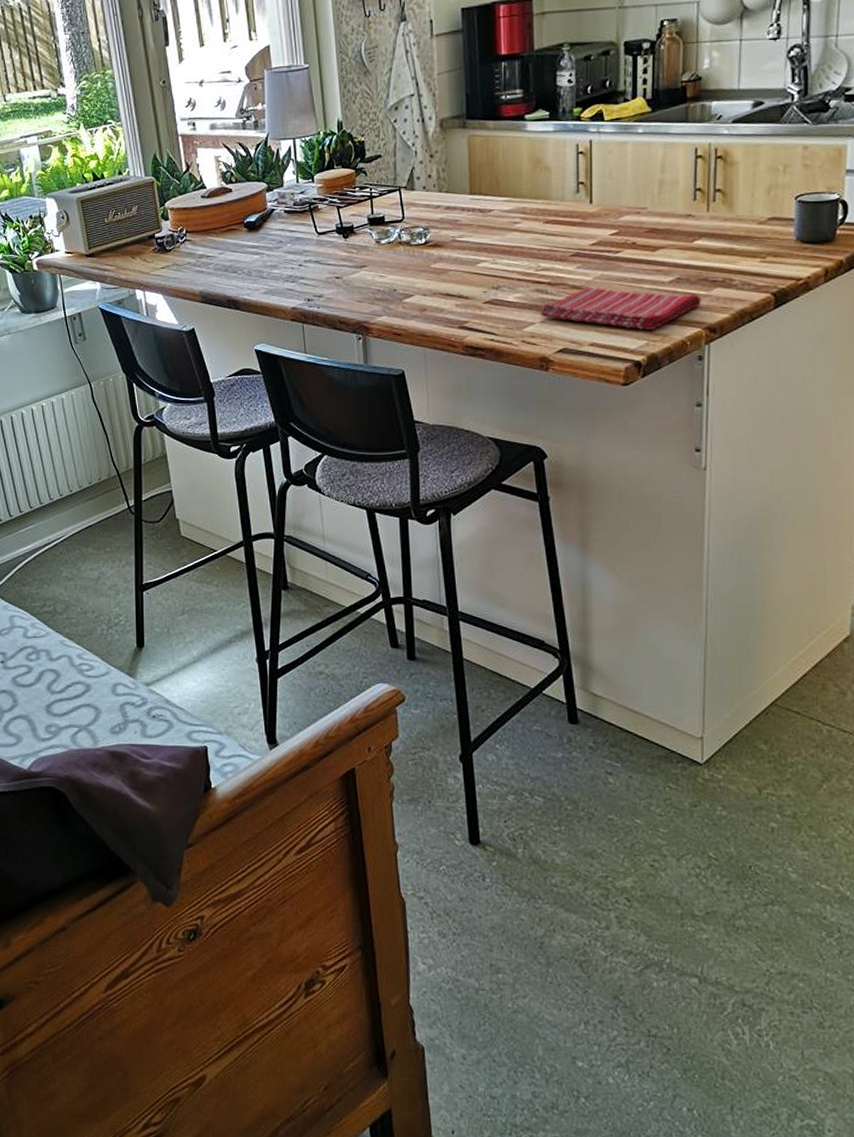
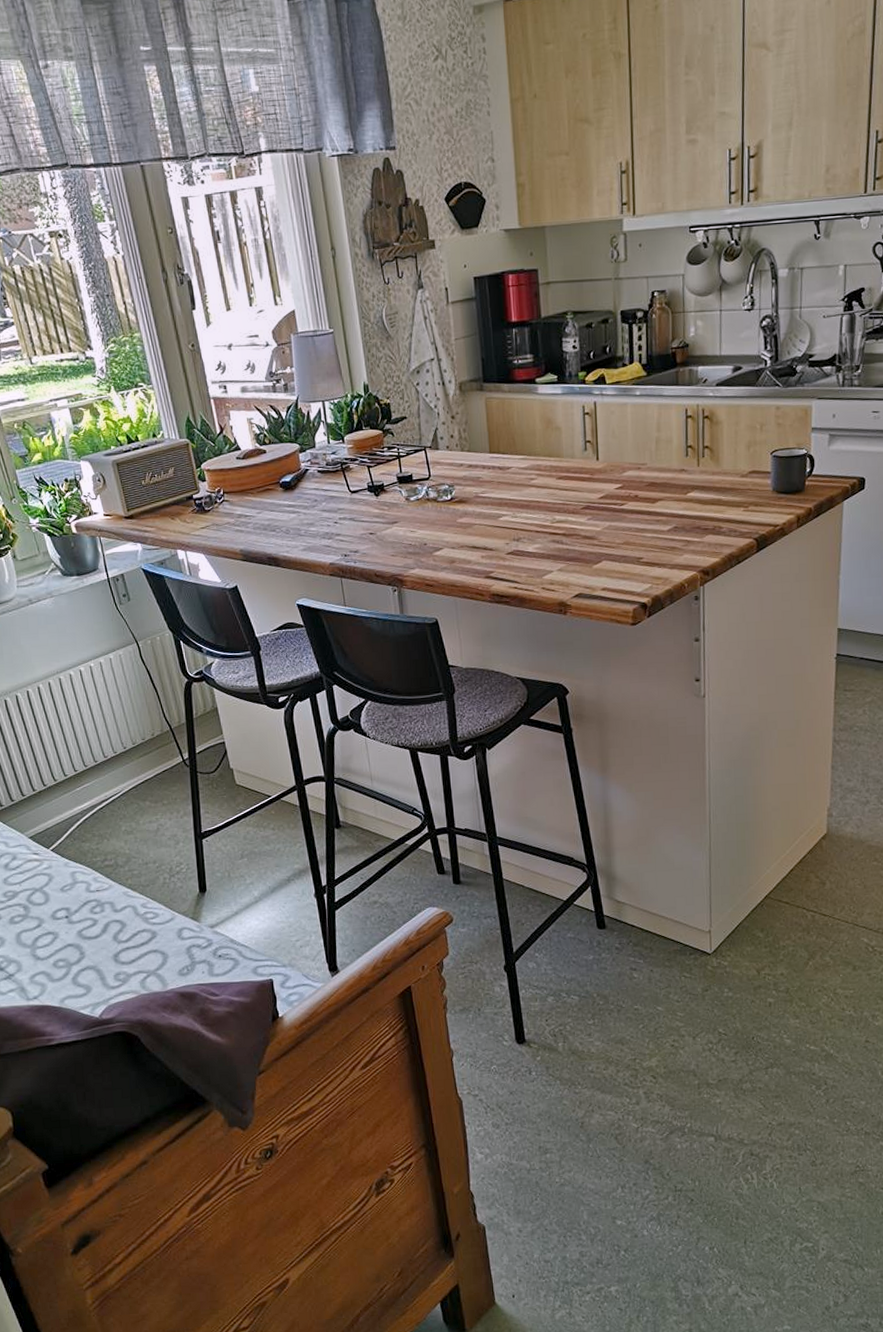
dish towel: present [539,287,702,331] -> none [556,536,696,575]

